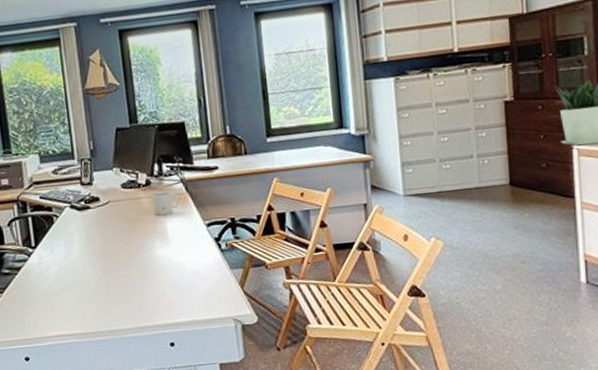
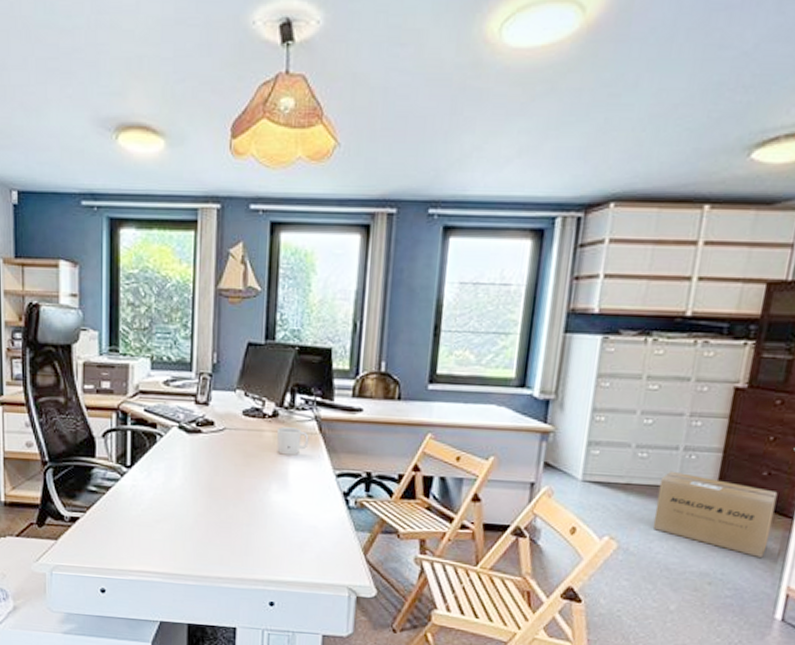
box: none [464,175,560,235] -> present [652,471,778,559]

